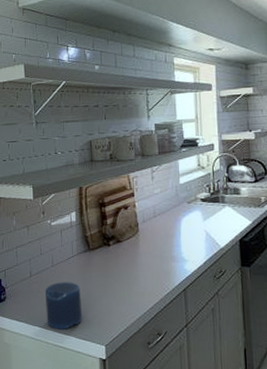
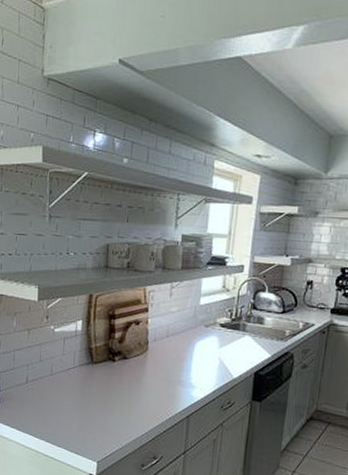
candle: present [45,282,82,330] -> none [39,392,78,441]

